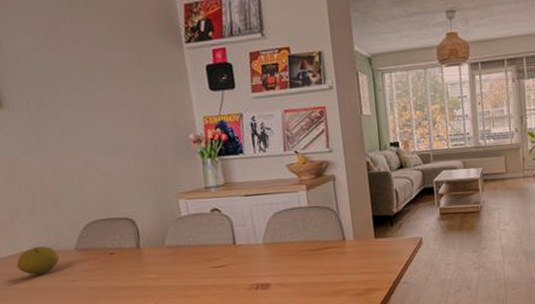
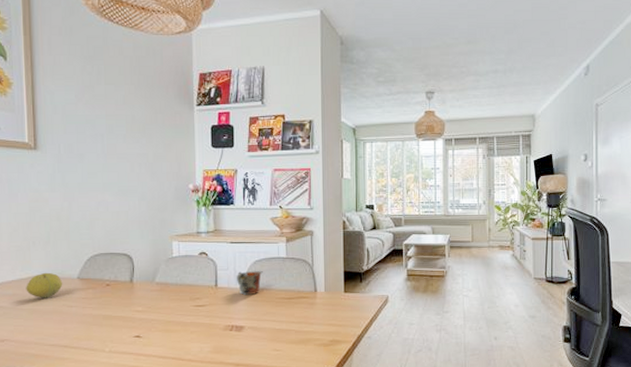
mug: none [255,223,285,251] -> present [236,270,263,295]

